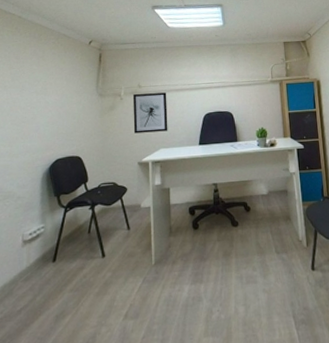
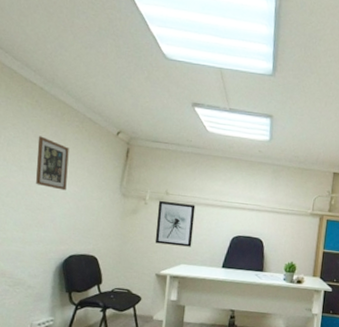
picture frame: none [19,57,48,101] -> present [36,136,69,191]

